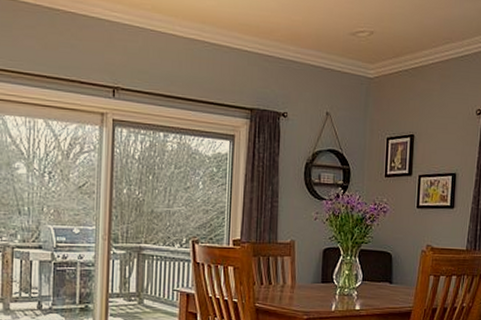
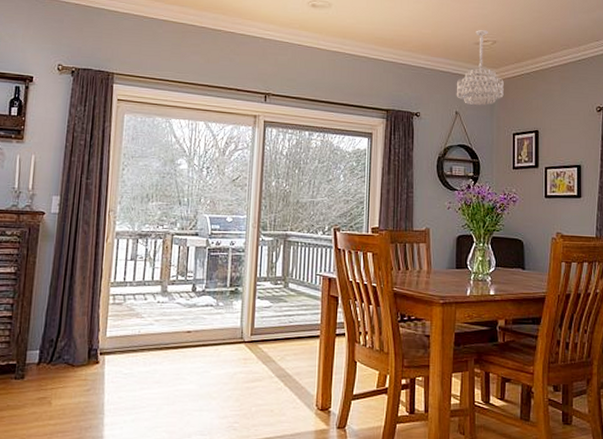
chandelier: none [327,17,380,106] -> present [456,29,504,106]

